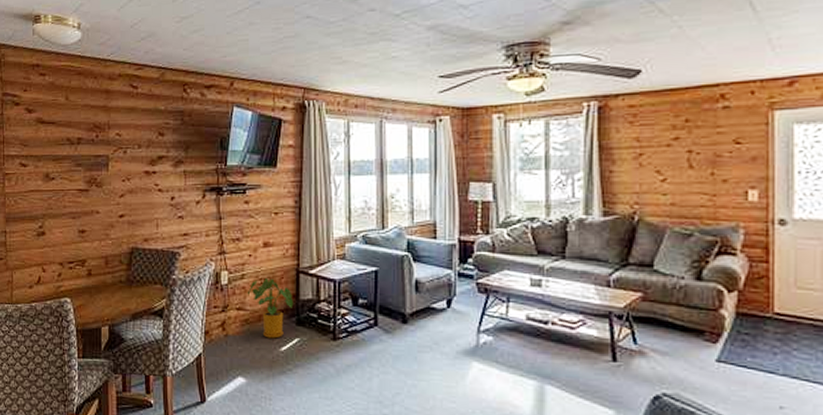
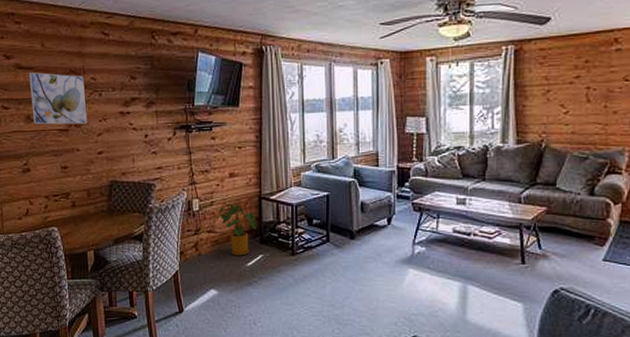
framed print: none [51,127,110,184] -> present [29,72,88,125]

